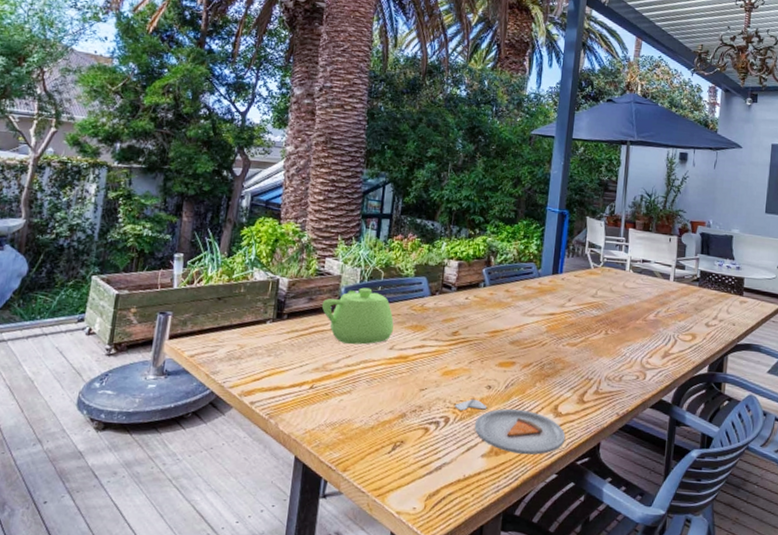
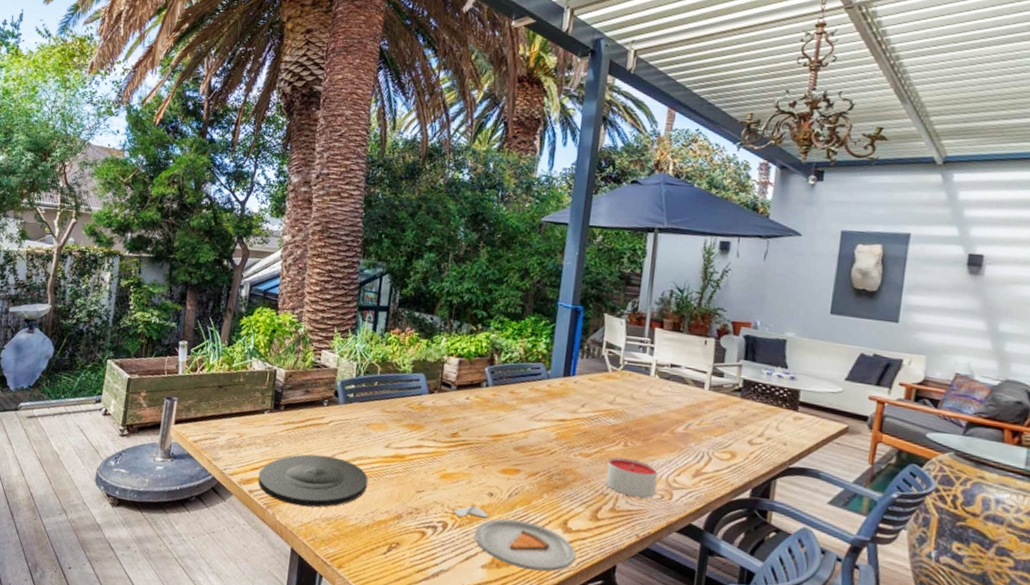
plate: none [260,361,373,414] -> present [258,454,368,508]
teapot: present [321,287,394,345] -> none [317,382,390,441]
candle: none [589,344,634,380] -> present [605,457,658,498]

